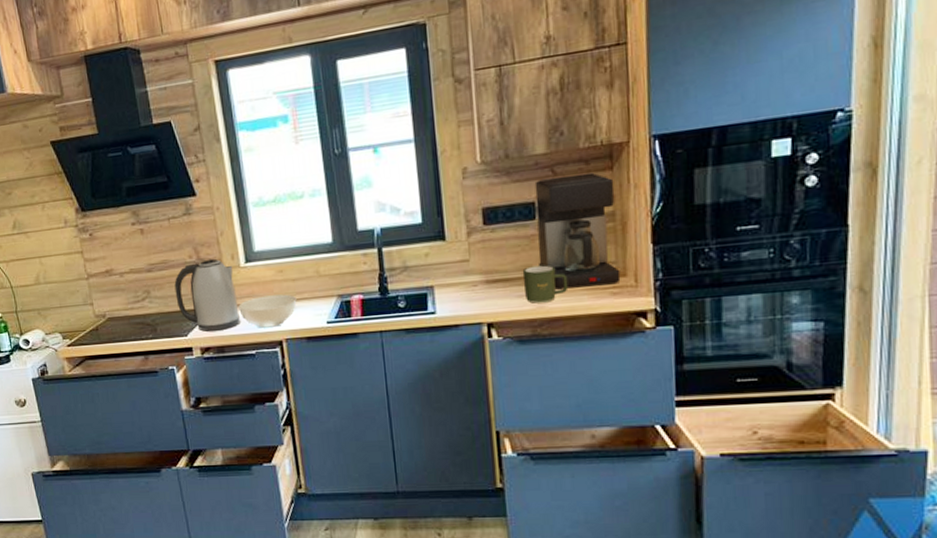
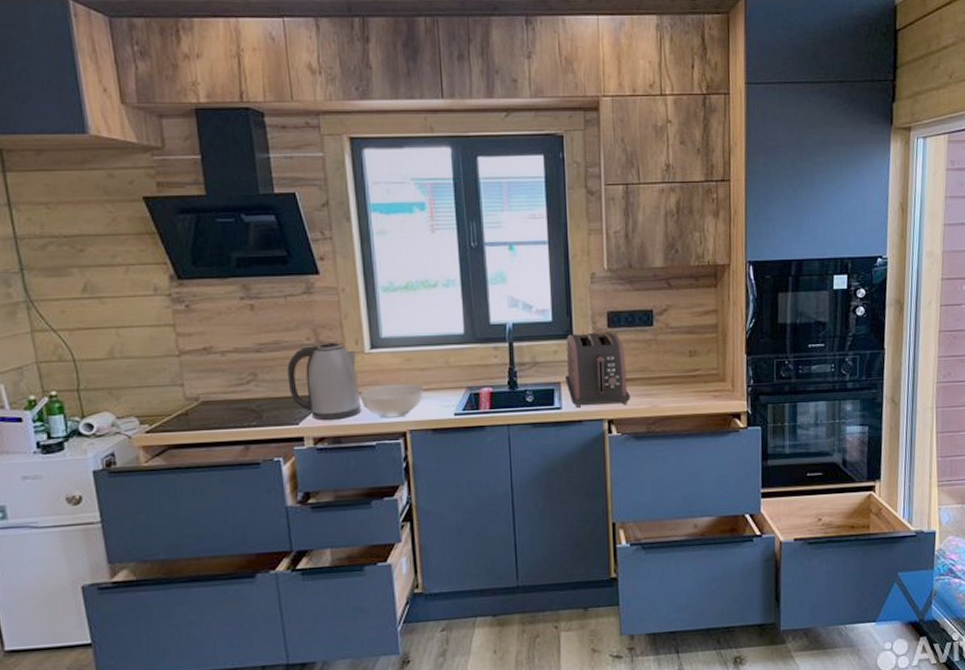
toaster: none [438,230,512,312] -> present [565,332,630,408]
mug: present [522,265,568,304] -> none [640,368,679,403]
coffee maker: present [535,173,621,289] -> none [653,289,721,391]

